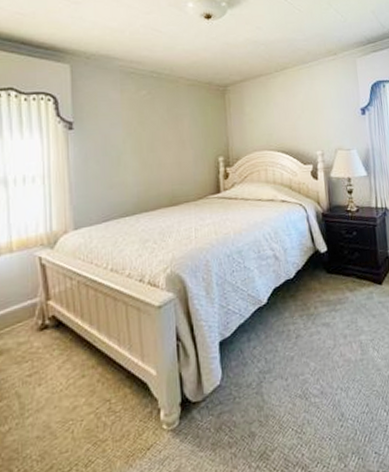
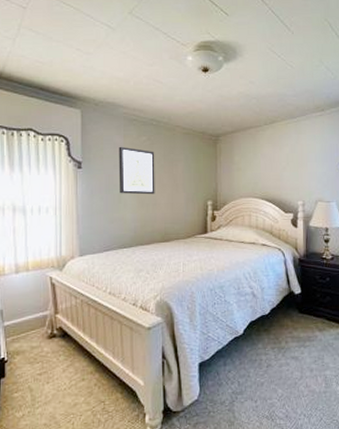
wall art: none [115,102,159,155] -> present [118,146,155,195]

